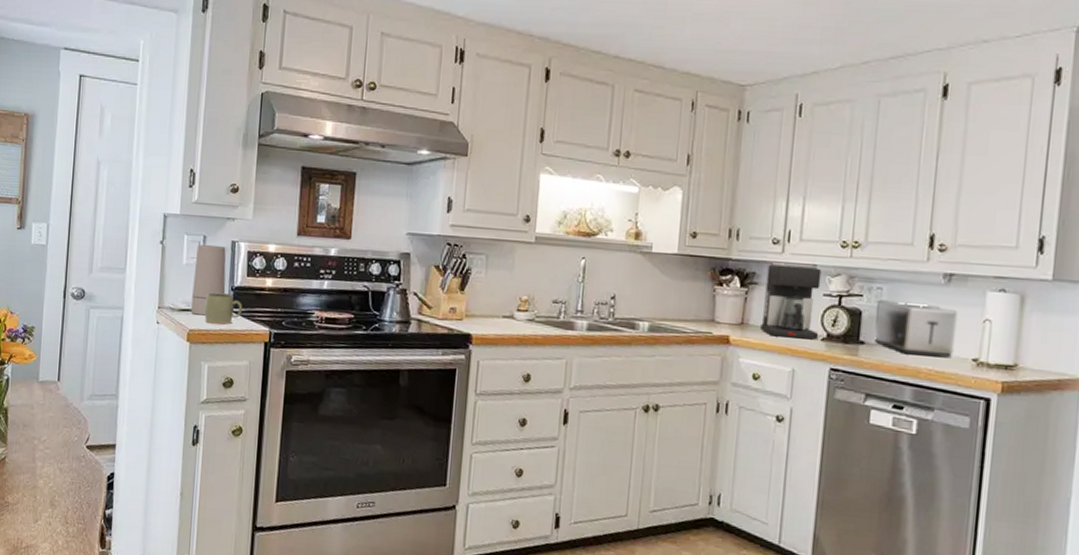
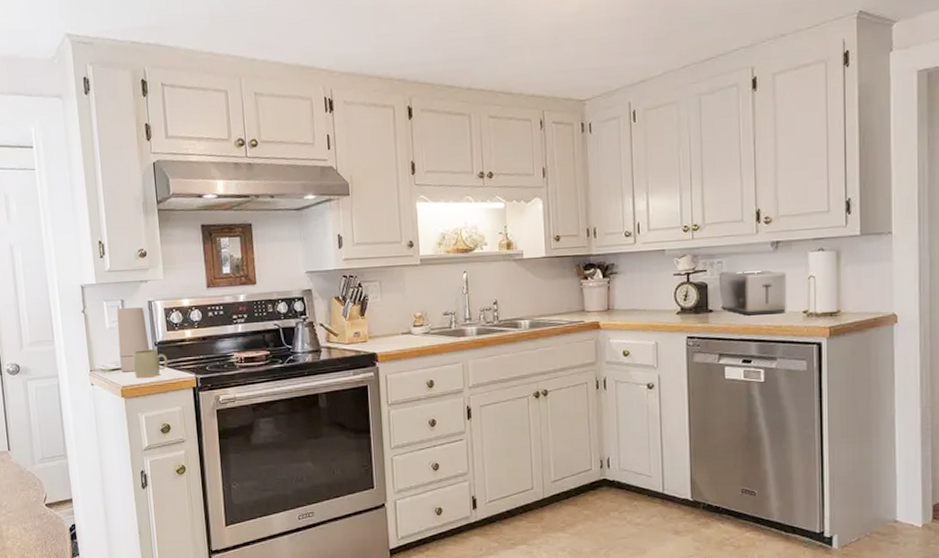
coffee maker: present [760,264,822,340] -> none [624,252,674,317]

